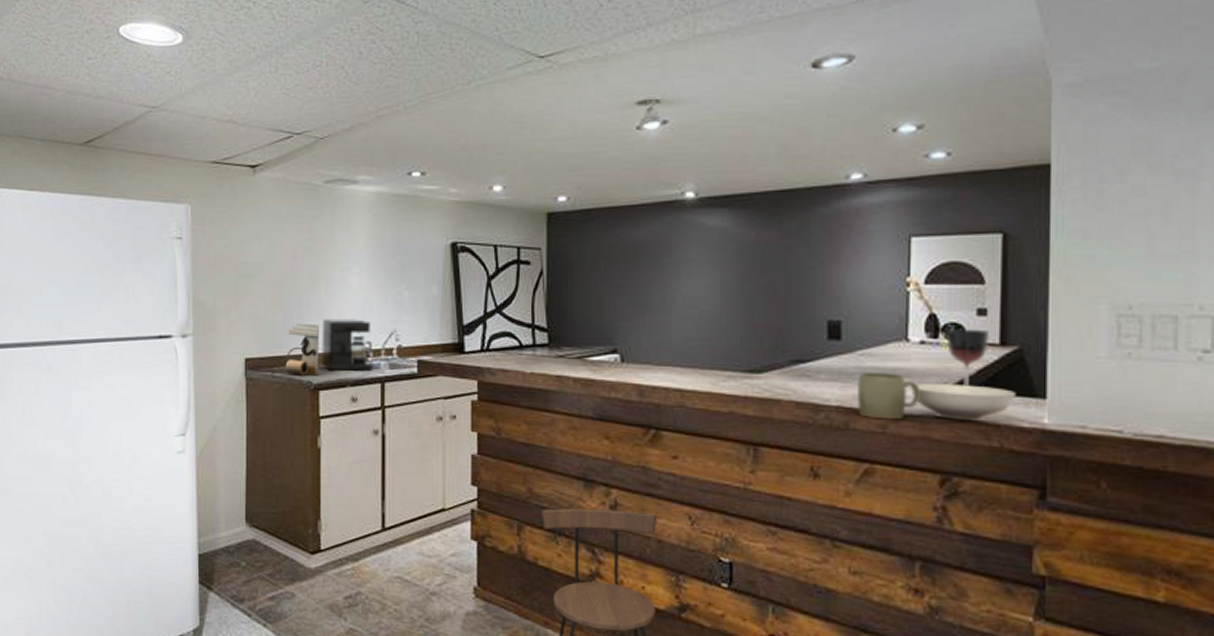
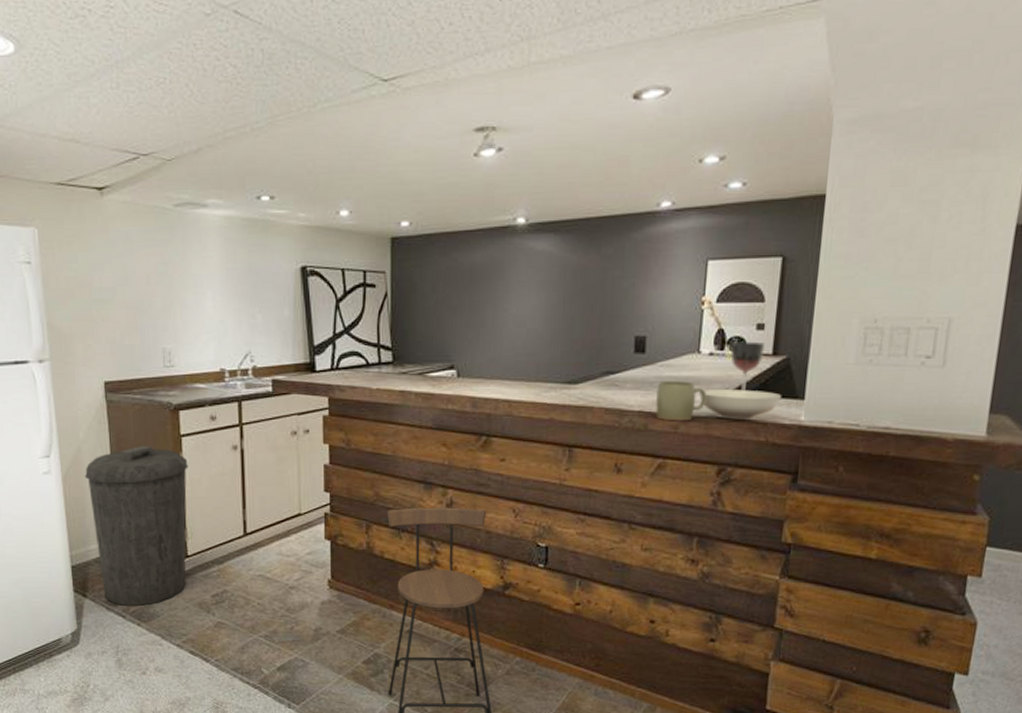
trash can: none [218,427,326,604] -> present [84,446,188,606]
paper towel holder: present [285,323,319,376] -> none [144,346,178,397]
coffee maker: present [322,319,373,372] -> none [179,341,230,392]

